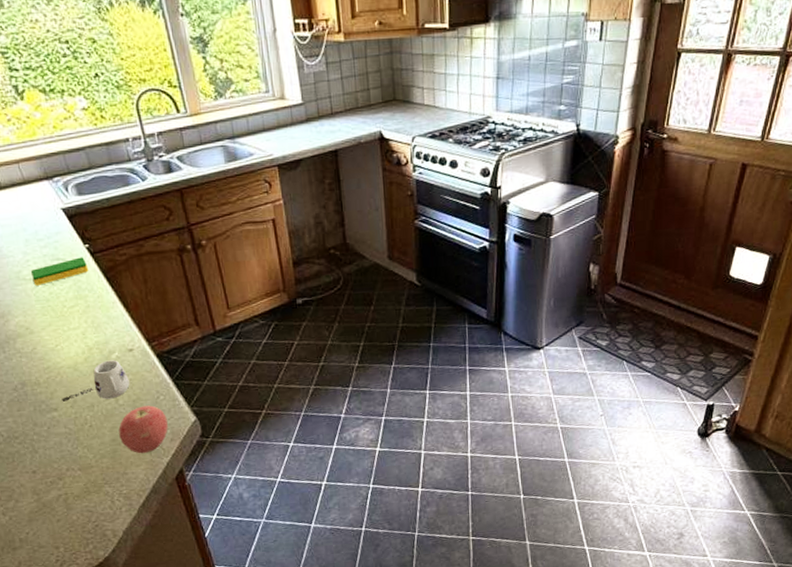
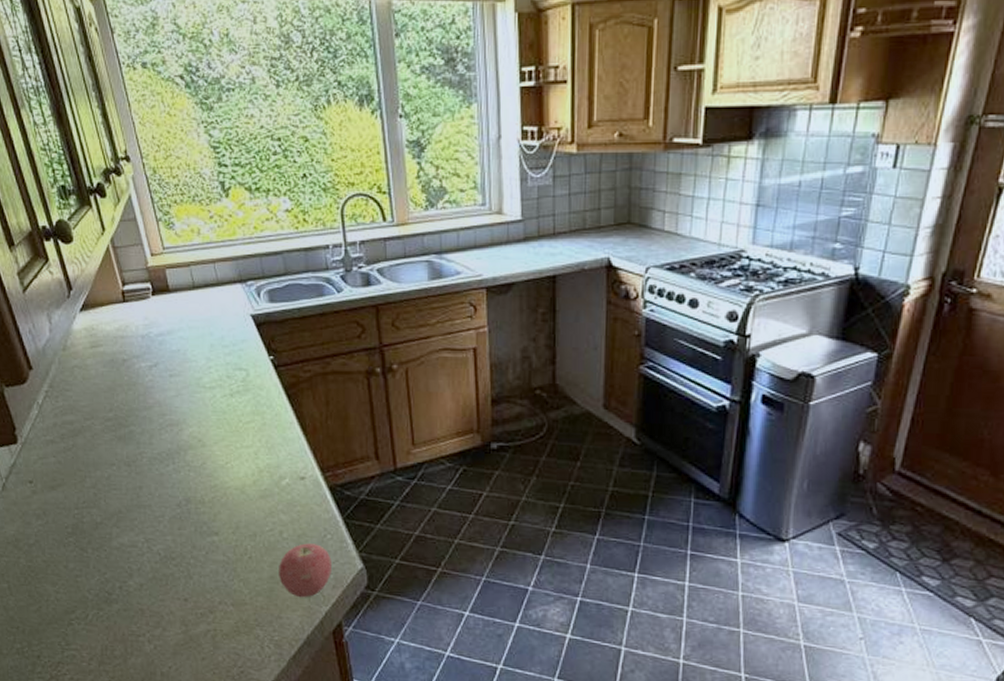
dish sponge: present [31,257,89,286] -> none [212,369,270,395]
mug: present [61,360,130,402] -> none [224,486,297,530]

